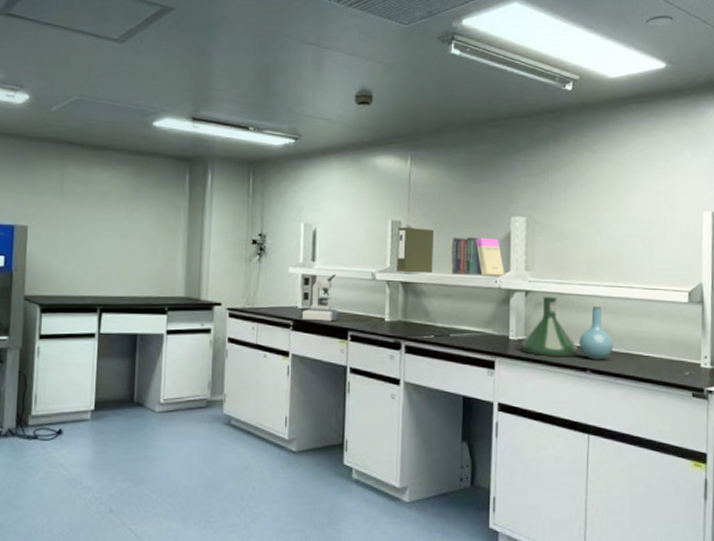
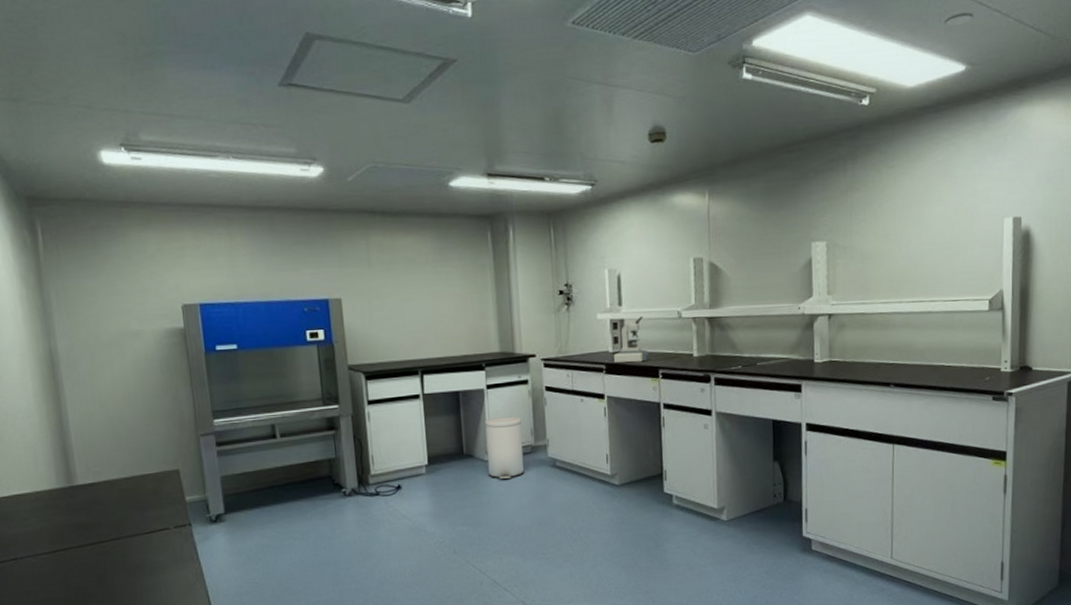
pedal bin: none [158,365,199,433] -> present [485,416,525,479]
binder: present [397,226,433,274] -> none [700,262,737,308]
books: present [449,237,505,277] -> none [752,265,807,305]
flask: present [521,296,578,358] -> none [826,317,881,376]
bottle: present [579,306,613,360] -> none [882,323,916,374]

